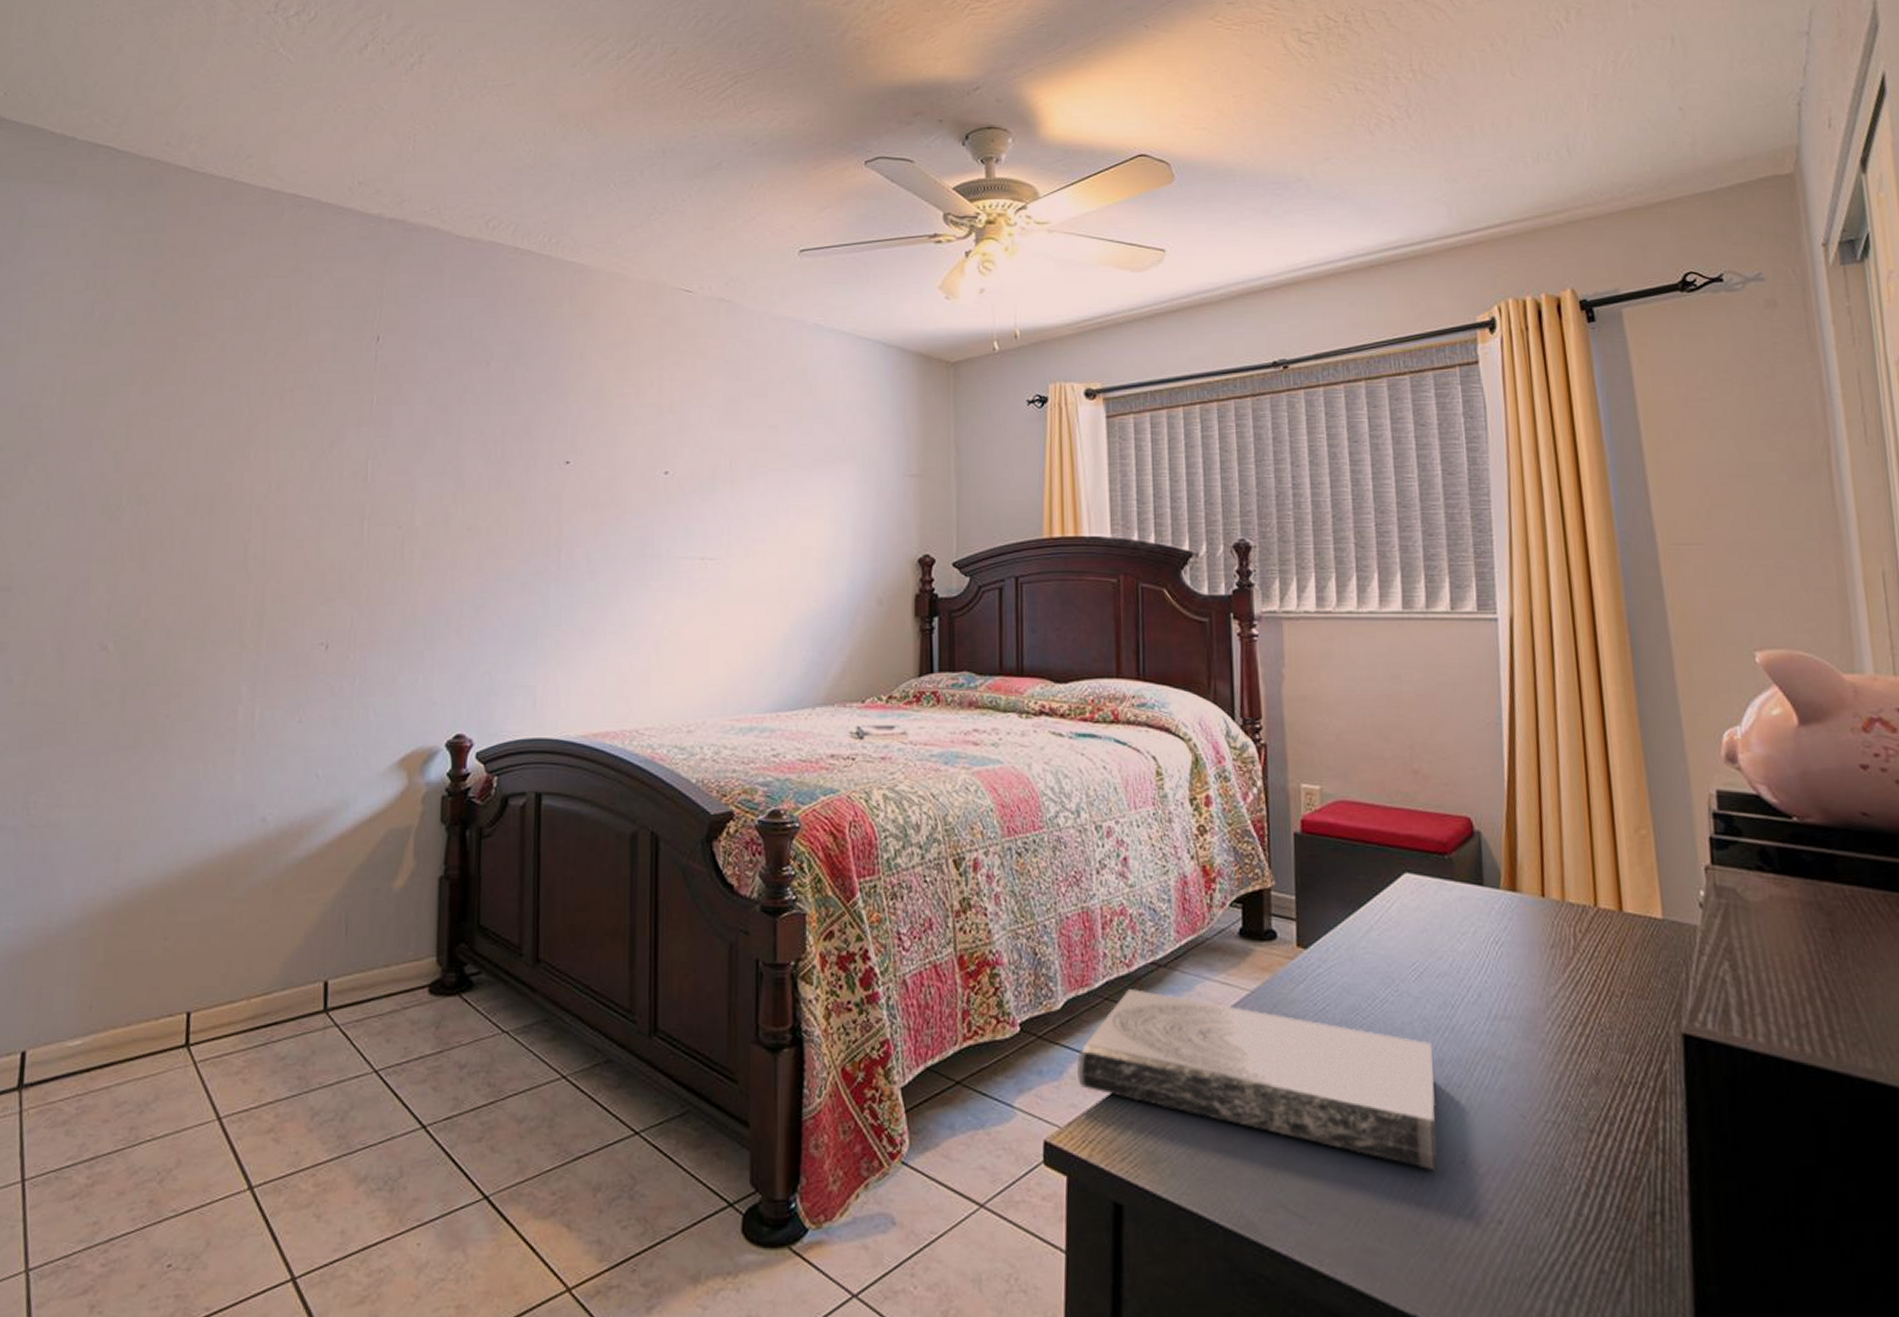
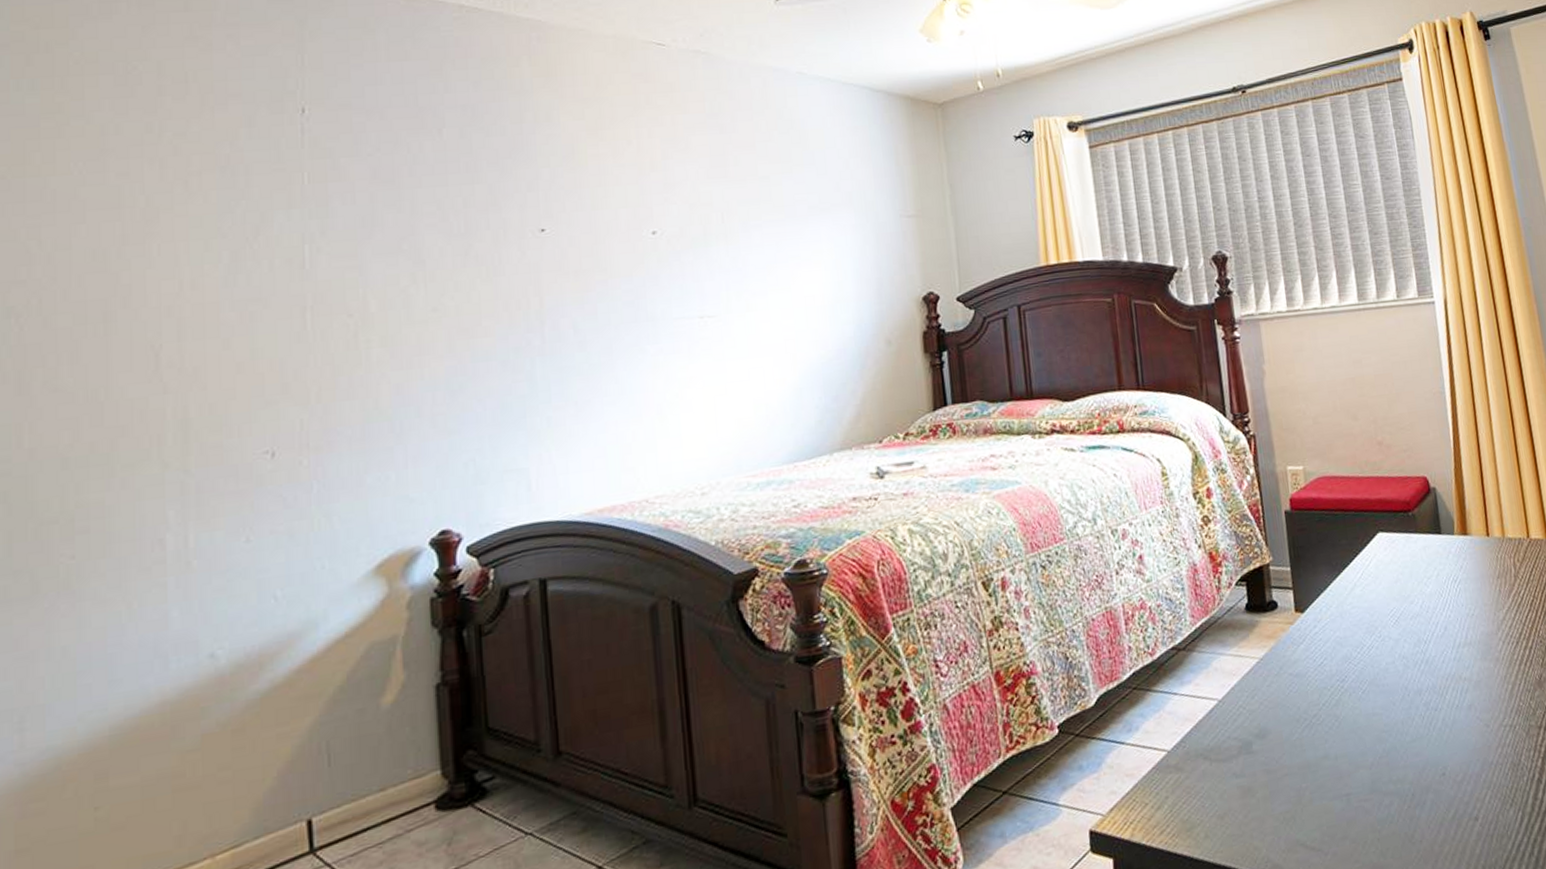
book: present [1077,989,1438,1171] -> none [1113,674,1425,787]

